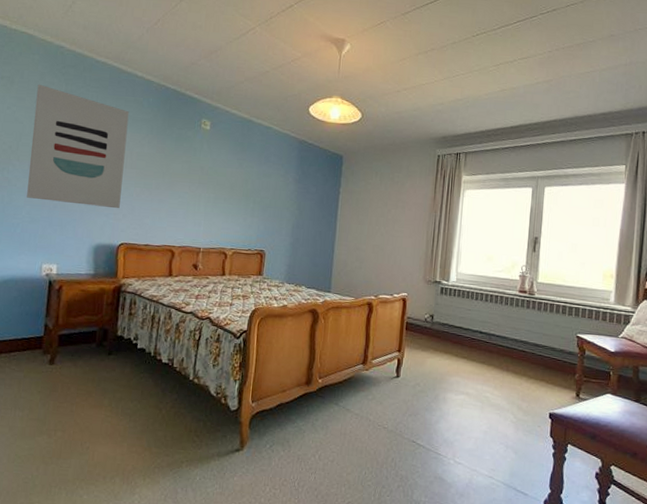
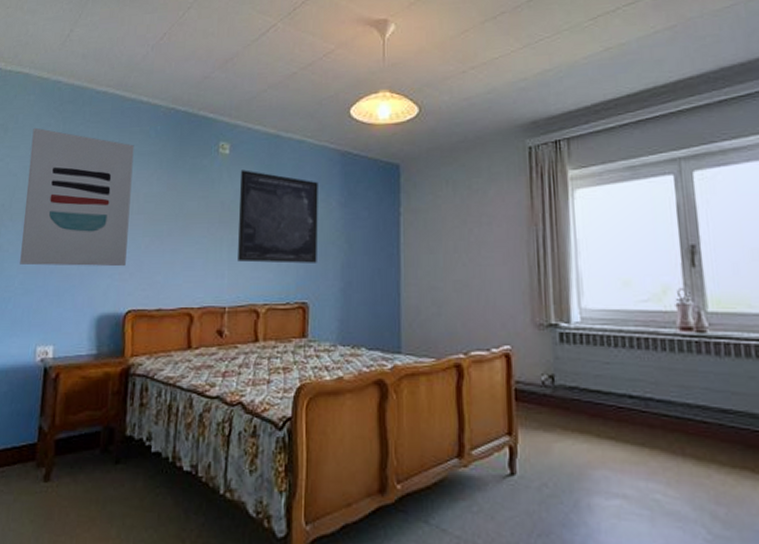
wall art: none [212,144,280,222] -> present [238,170,318,264]

